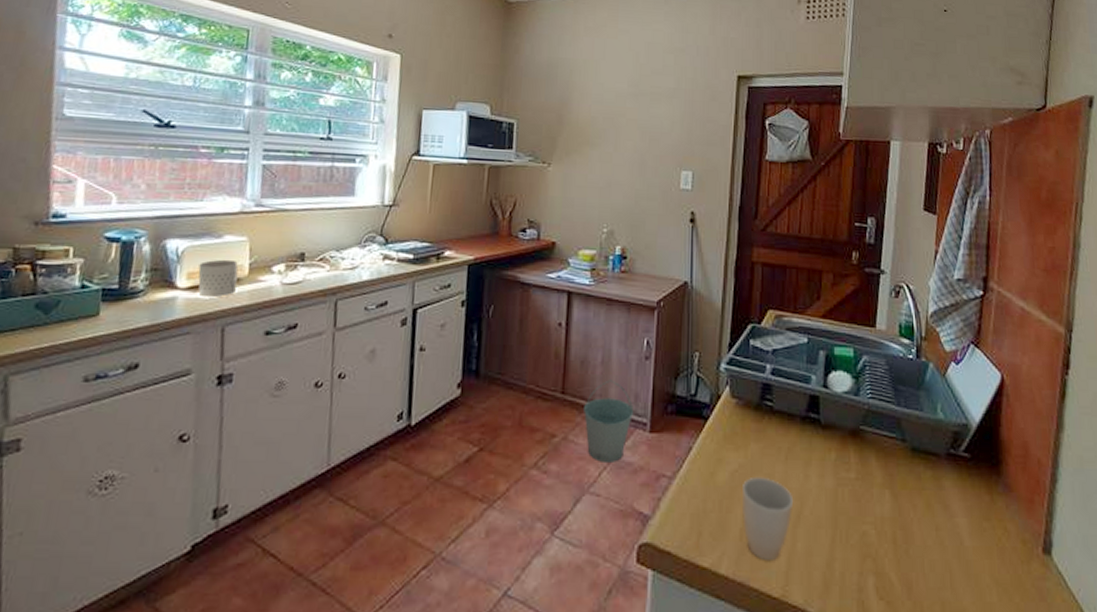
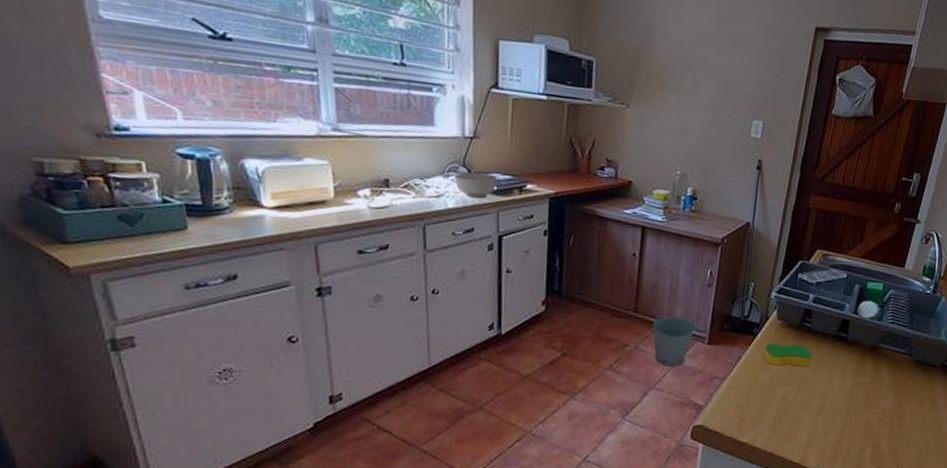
mug: present [197,259,239,298] -> none [282,181,325,218]
bowl: none [370,241,415,269] -> present [454,172,497,199]
sponge: none [720,428,778,460] -> present [764,343,812,367]
cup: present [742,476,794,560] -> none [777,379,819,438]

